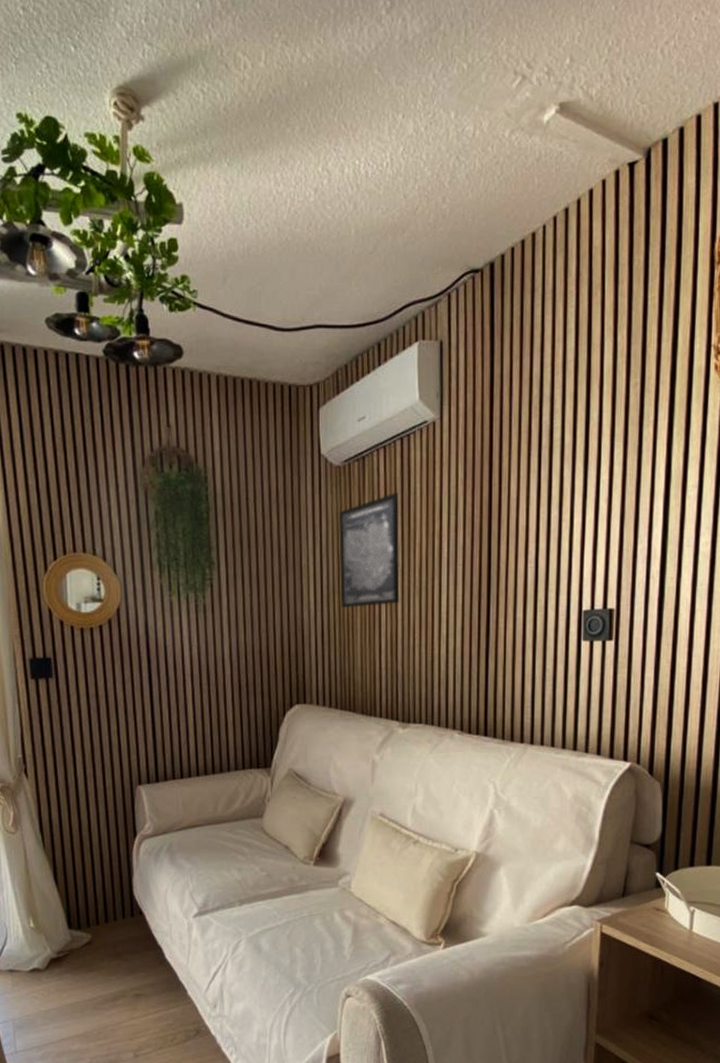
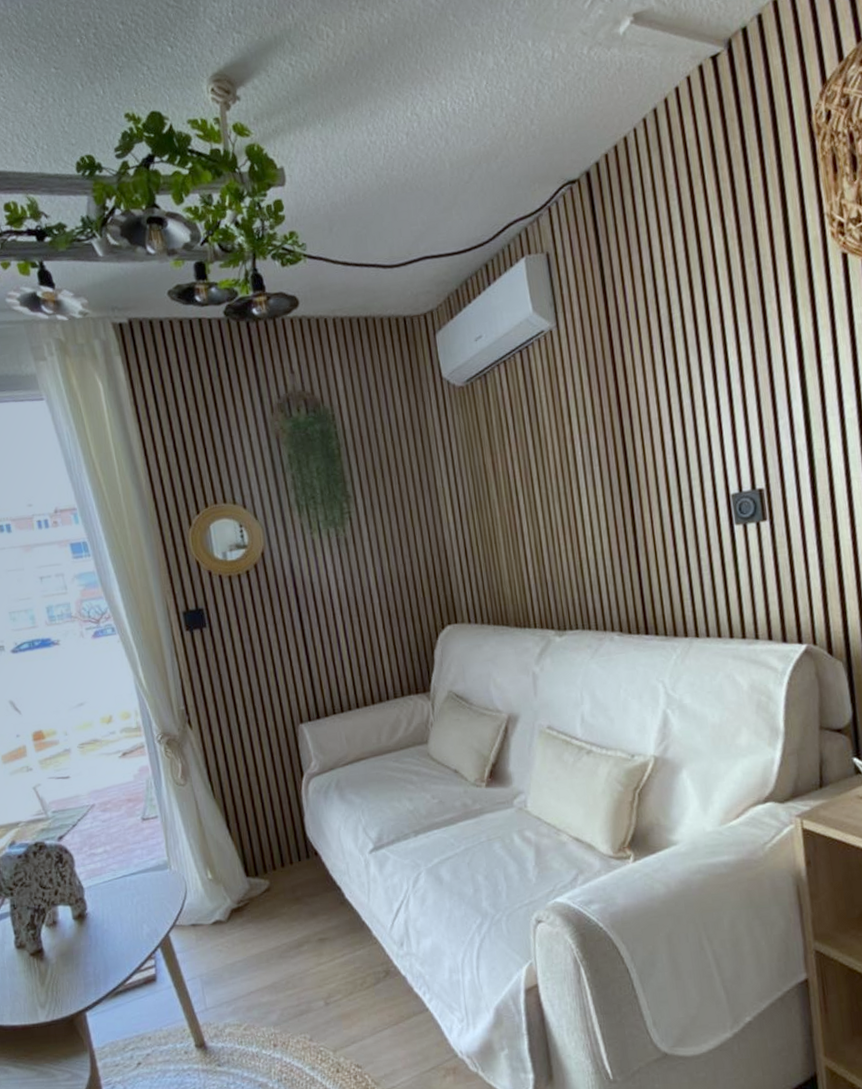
wall art: present [338,493,400,608] -> none [467,404,540,524]

